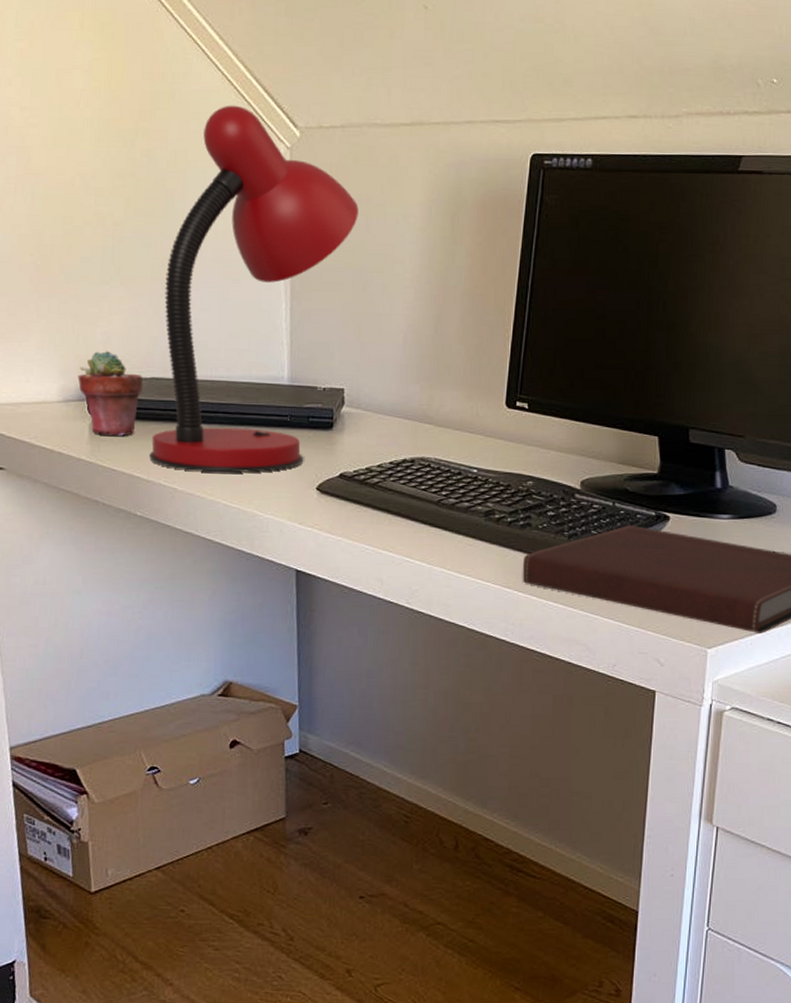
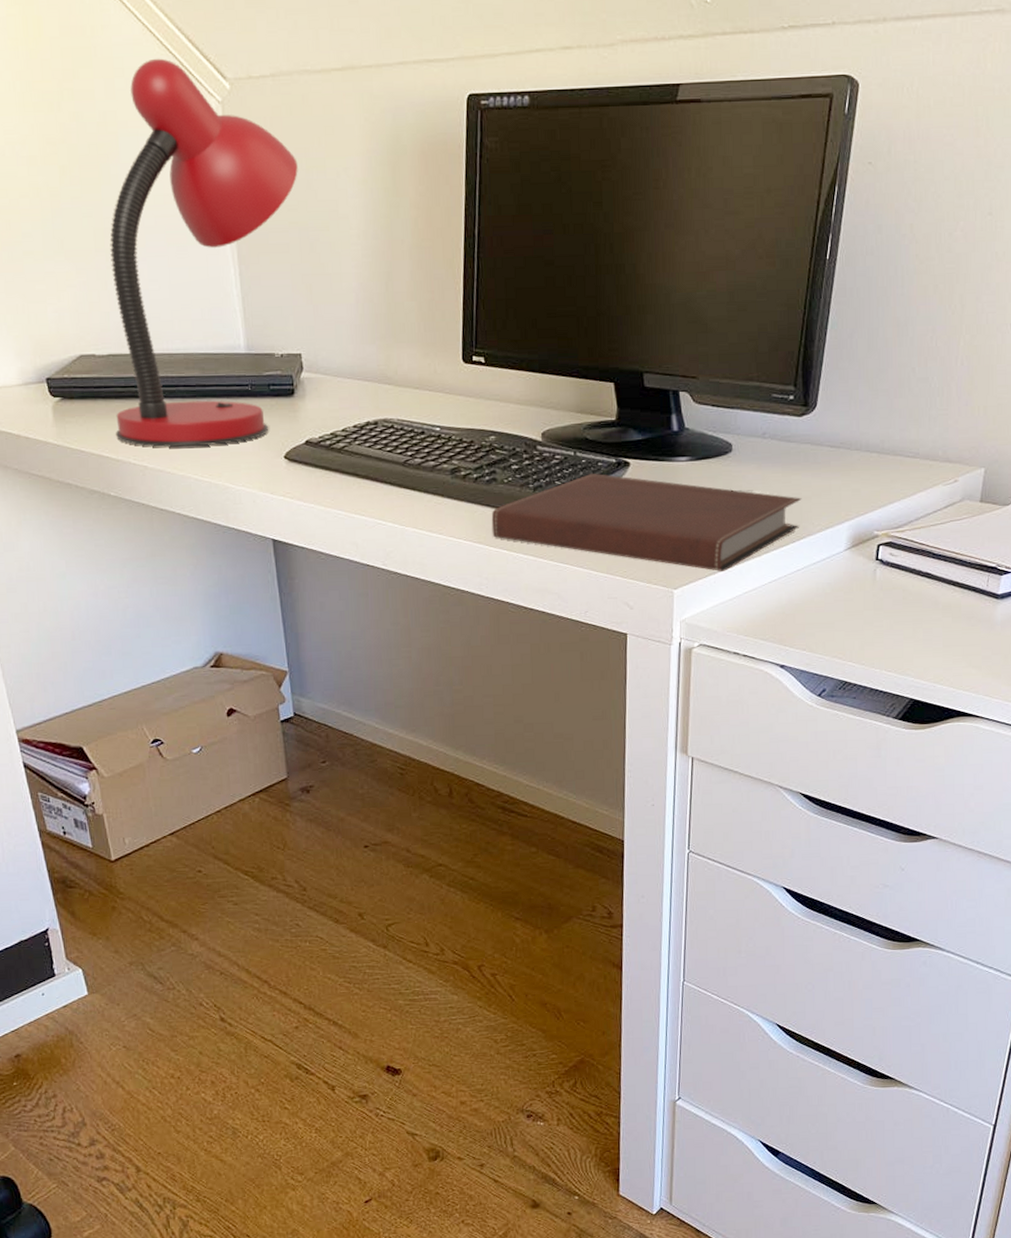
potted succulent: present [77,350,143,436] -> none [34,329,102,417]

